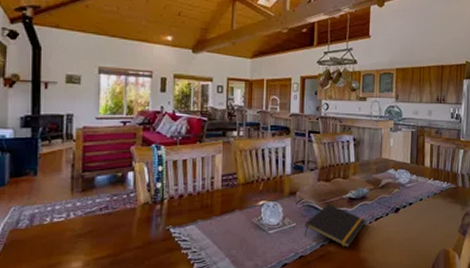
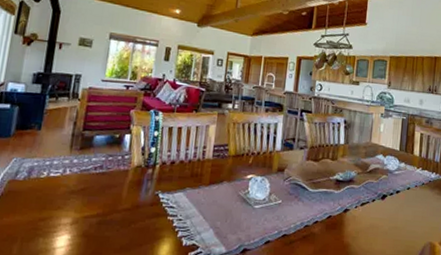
notepad: present [304,203,366,248] -> none [289,183,352,231]

